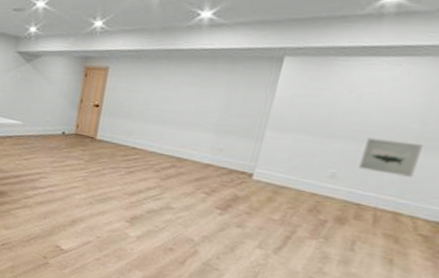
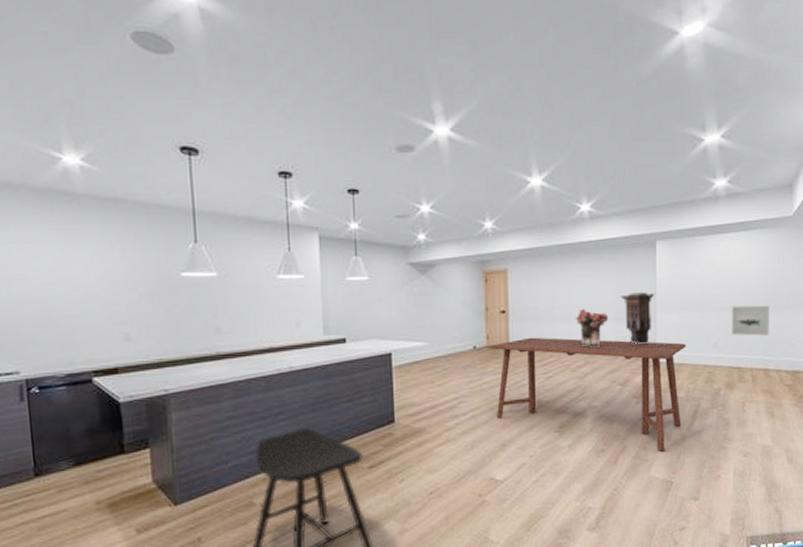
dining table: none [72,132,295,267] -> present [488,337,686,452]
bouquet: none [170,114,208,154] -> present [575,308,609,347]
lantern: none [225,106,269,161] -> present [621,292,655,345]

